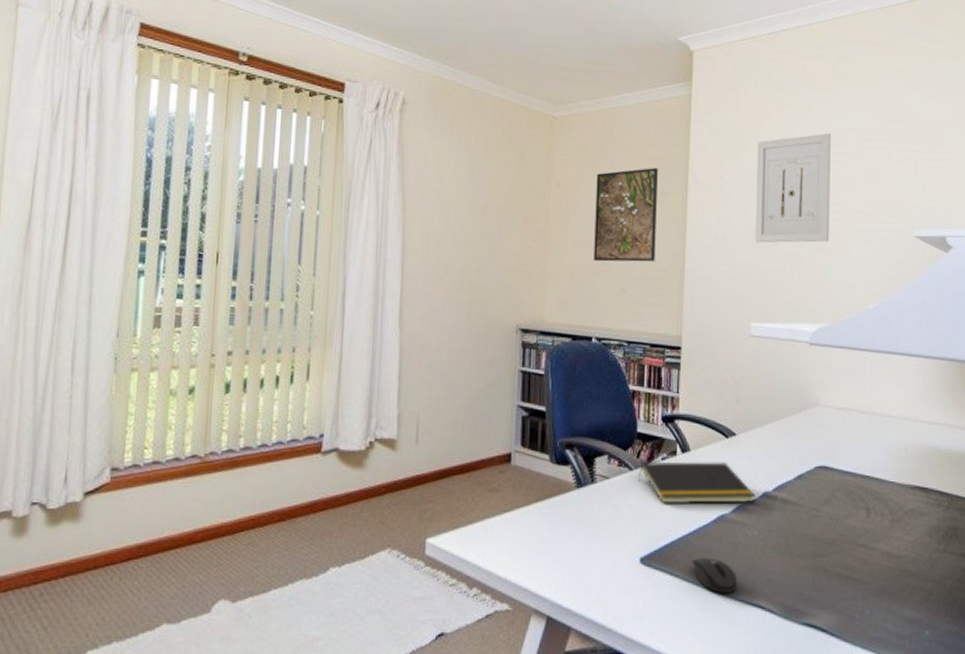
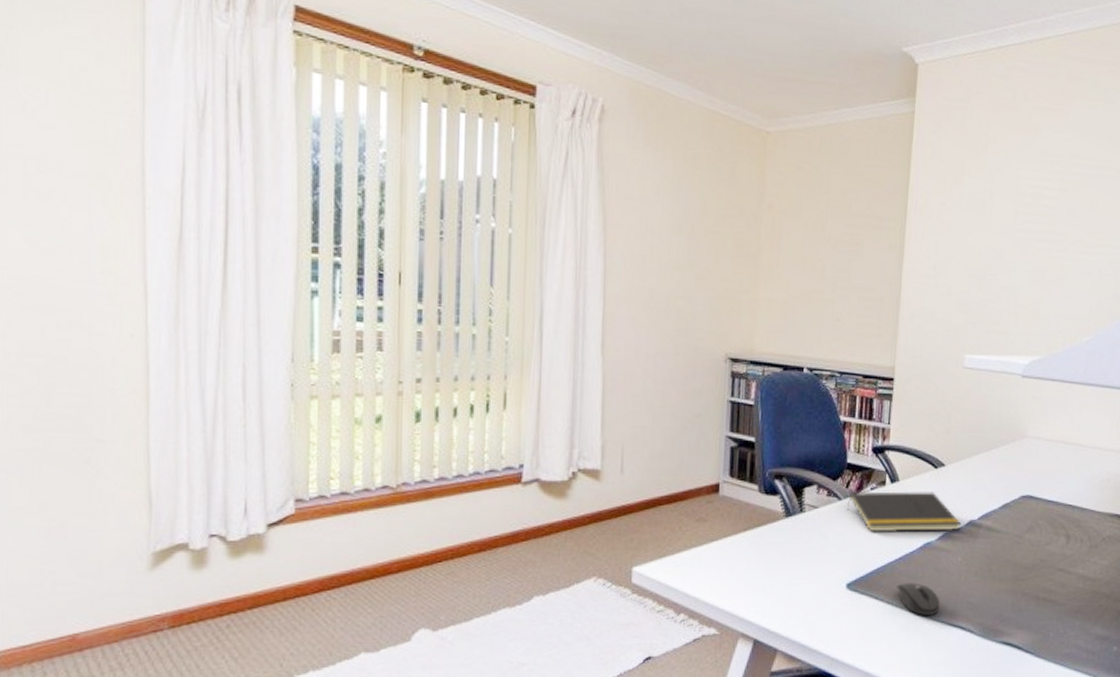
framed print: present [594,168,658,262] -> none [807,191,876,291]
wall art: present [754,132,831,243] -> none [972,158,1056,274]

